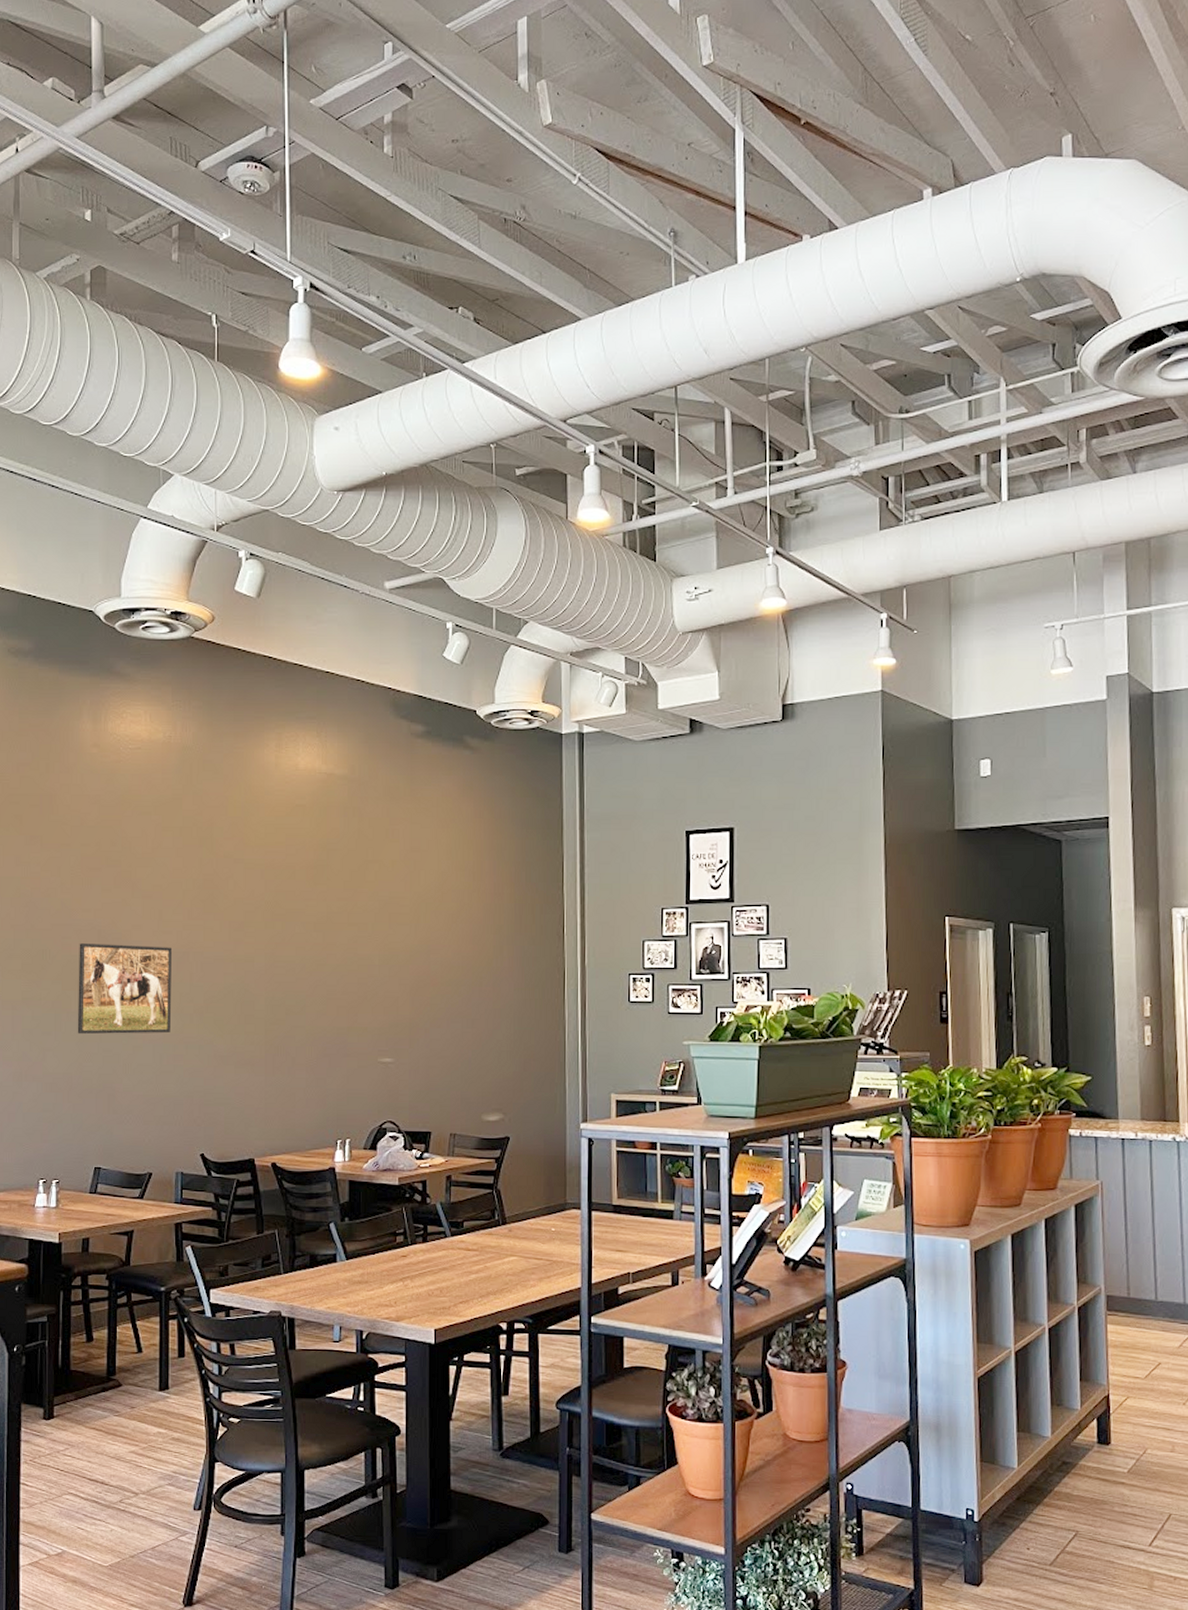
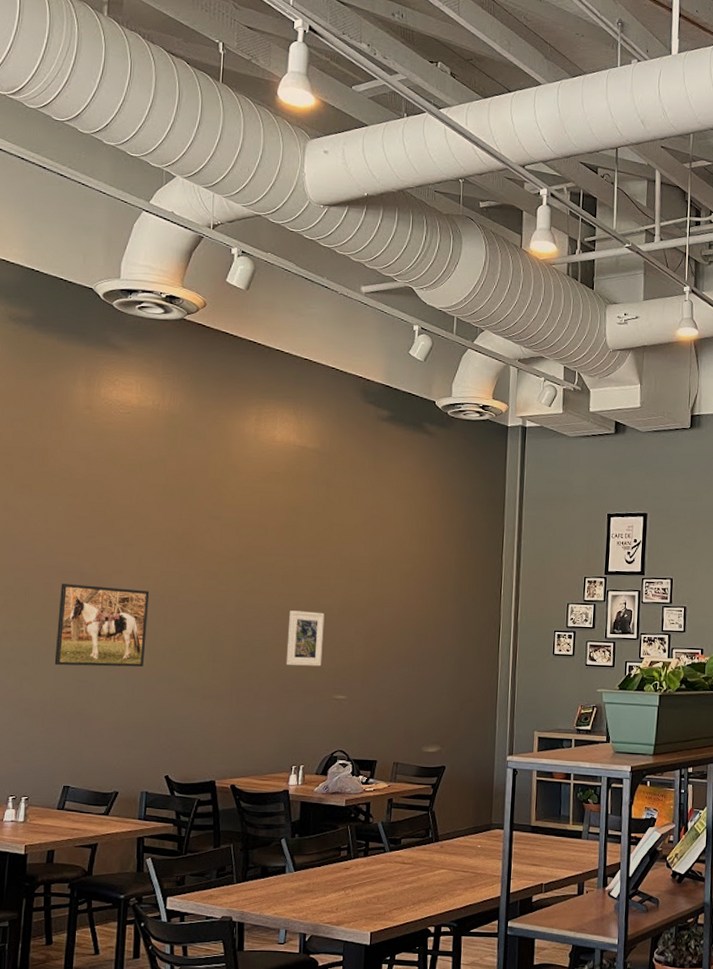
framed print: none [324,962,364,1026] -> present [286,610,325,666]

